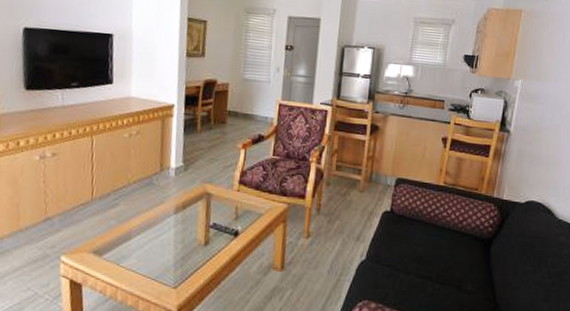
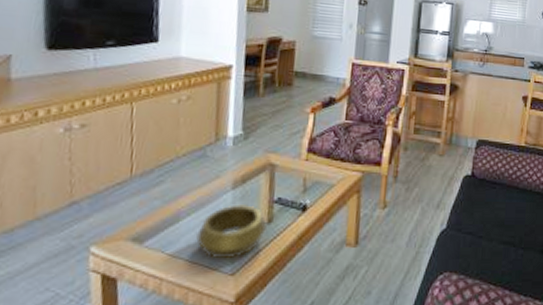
decorative bowl: none [145,227,205,274] -> present [196,204,268,259]

